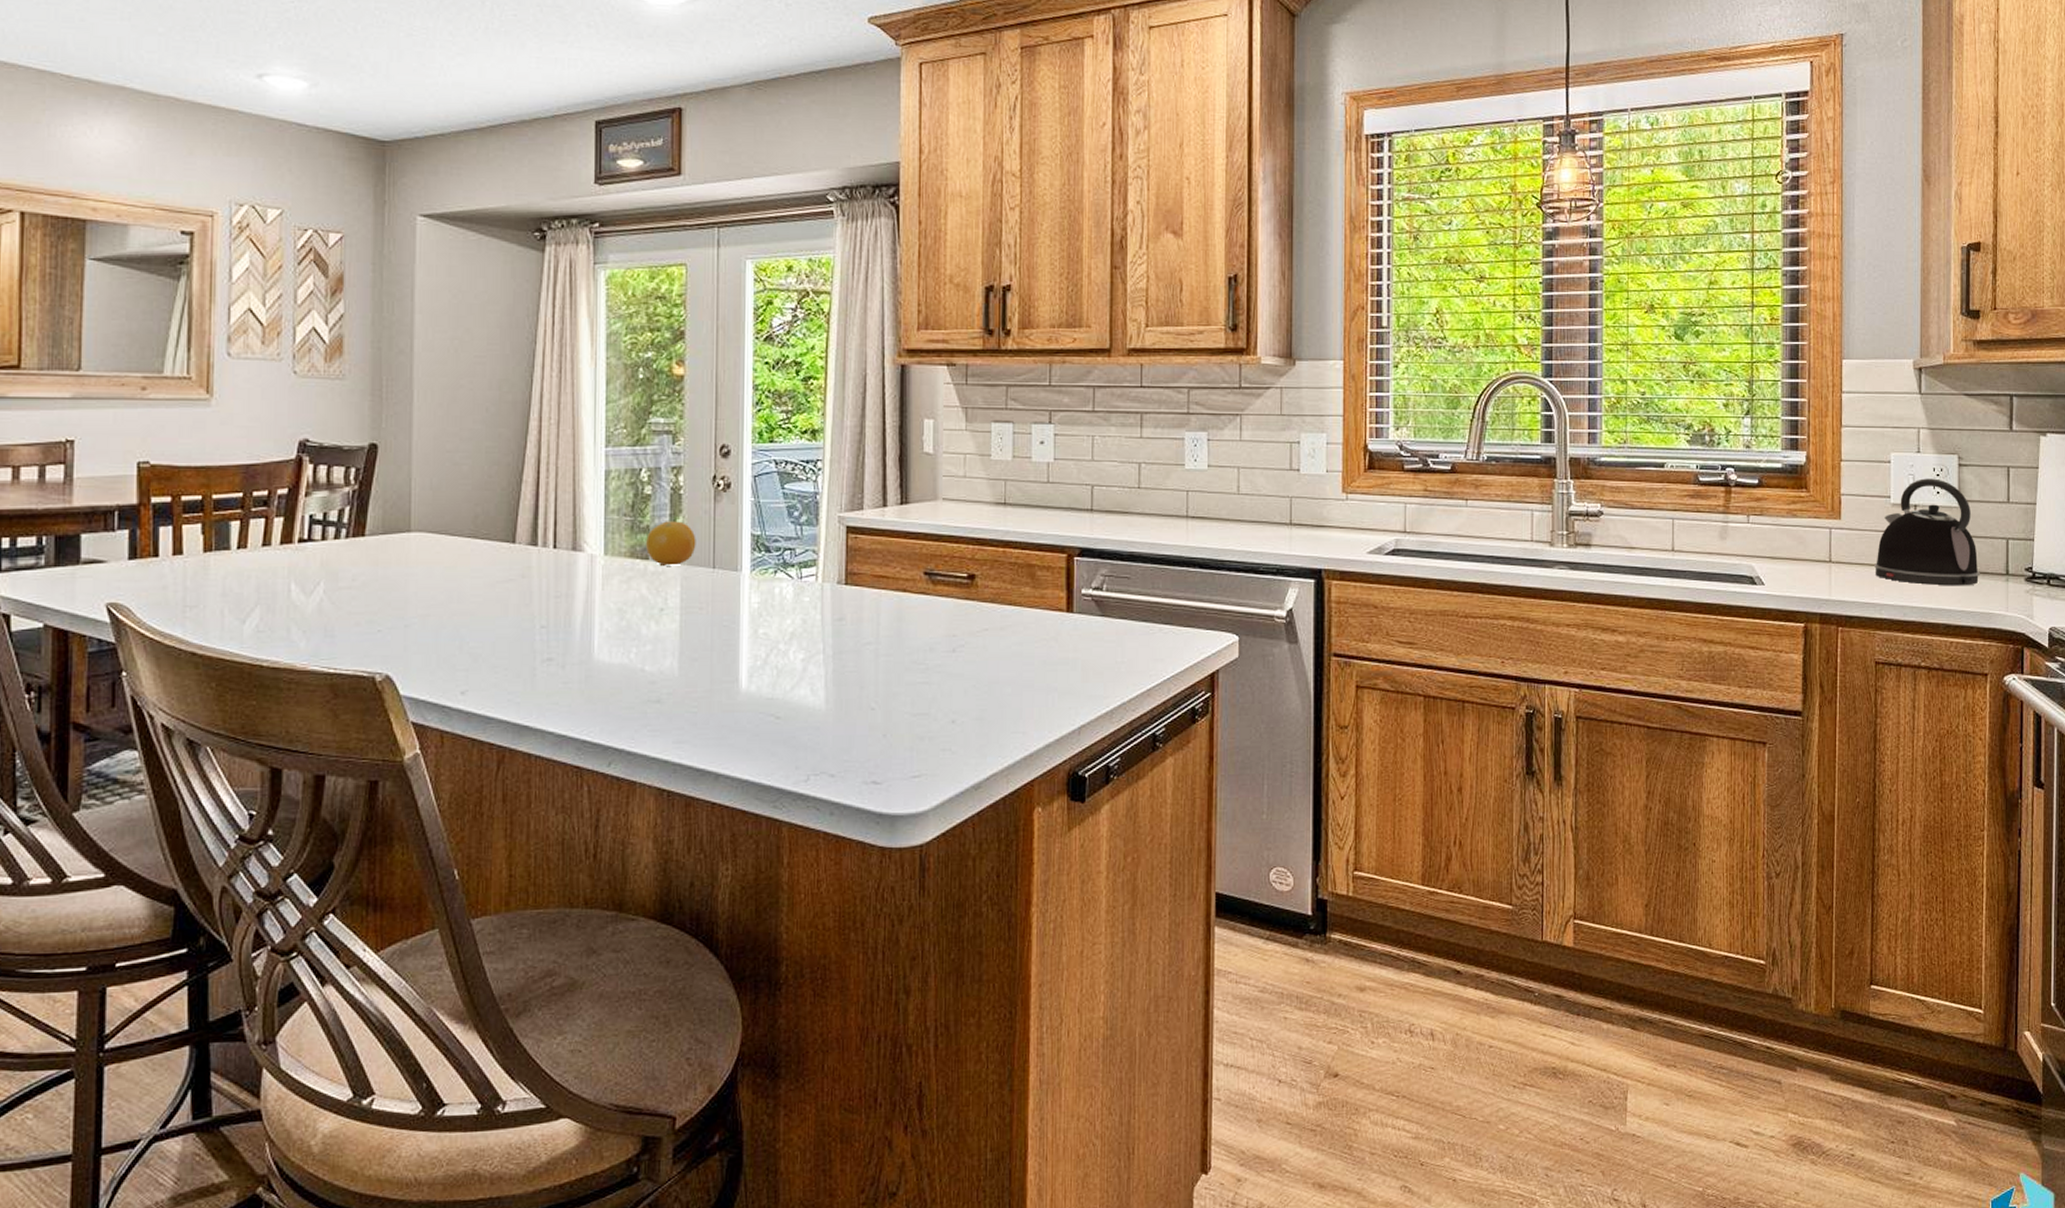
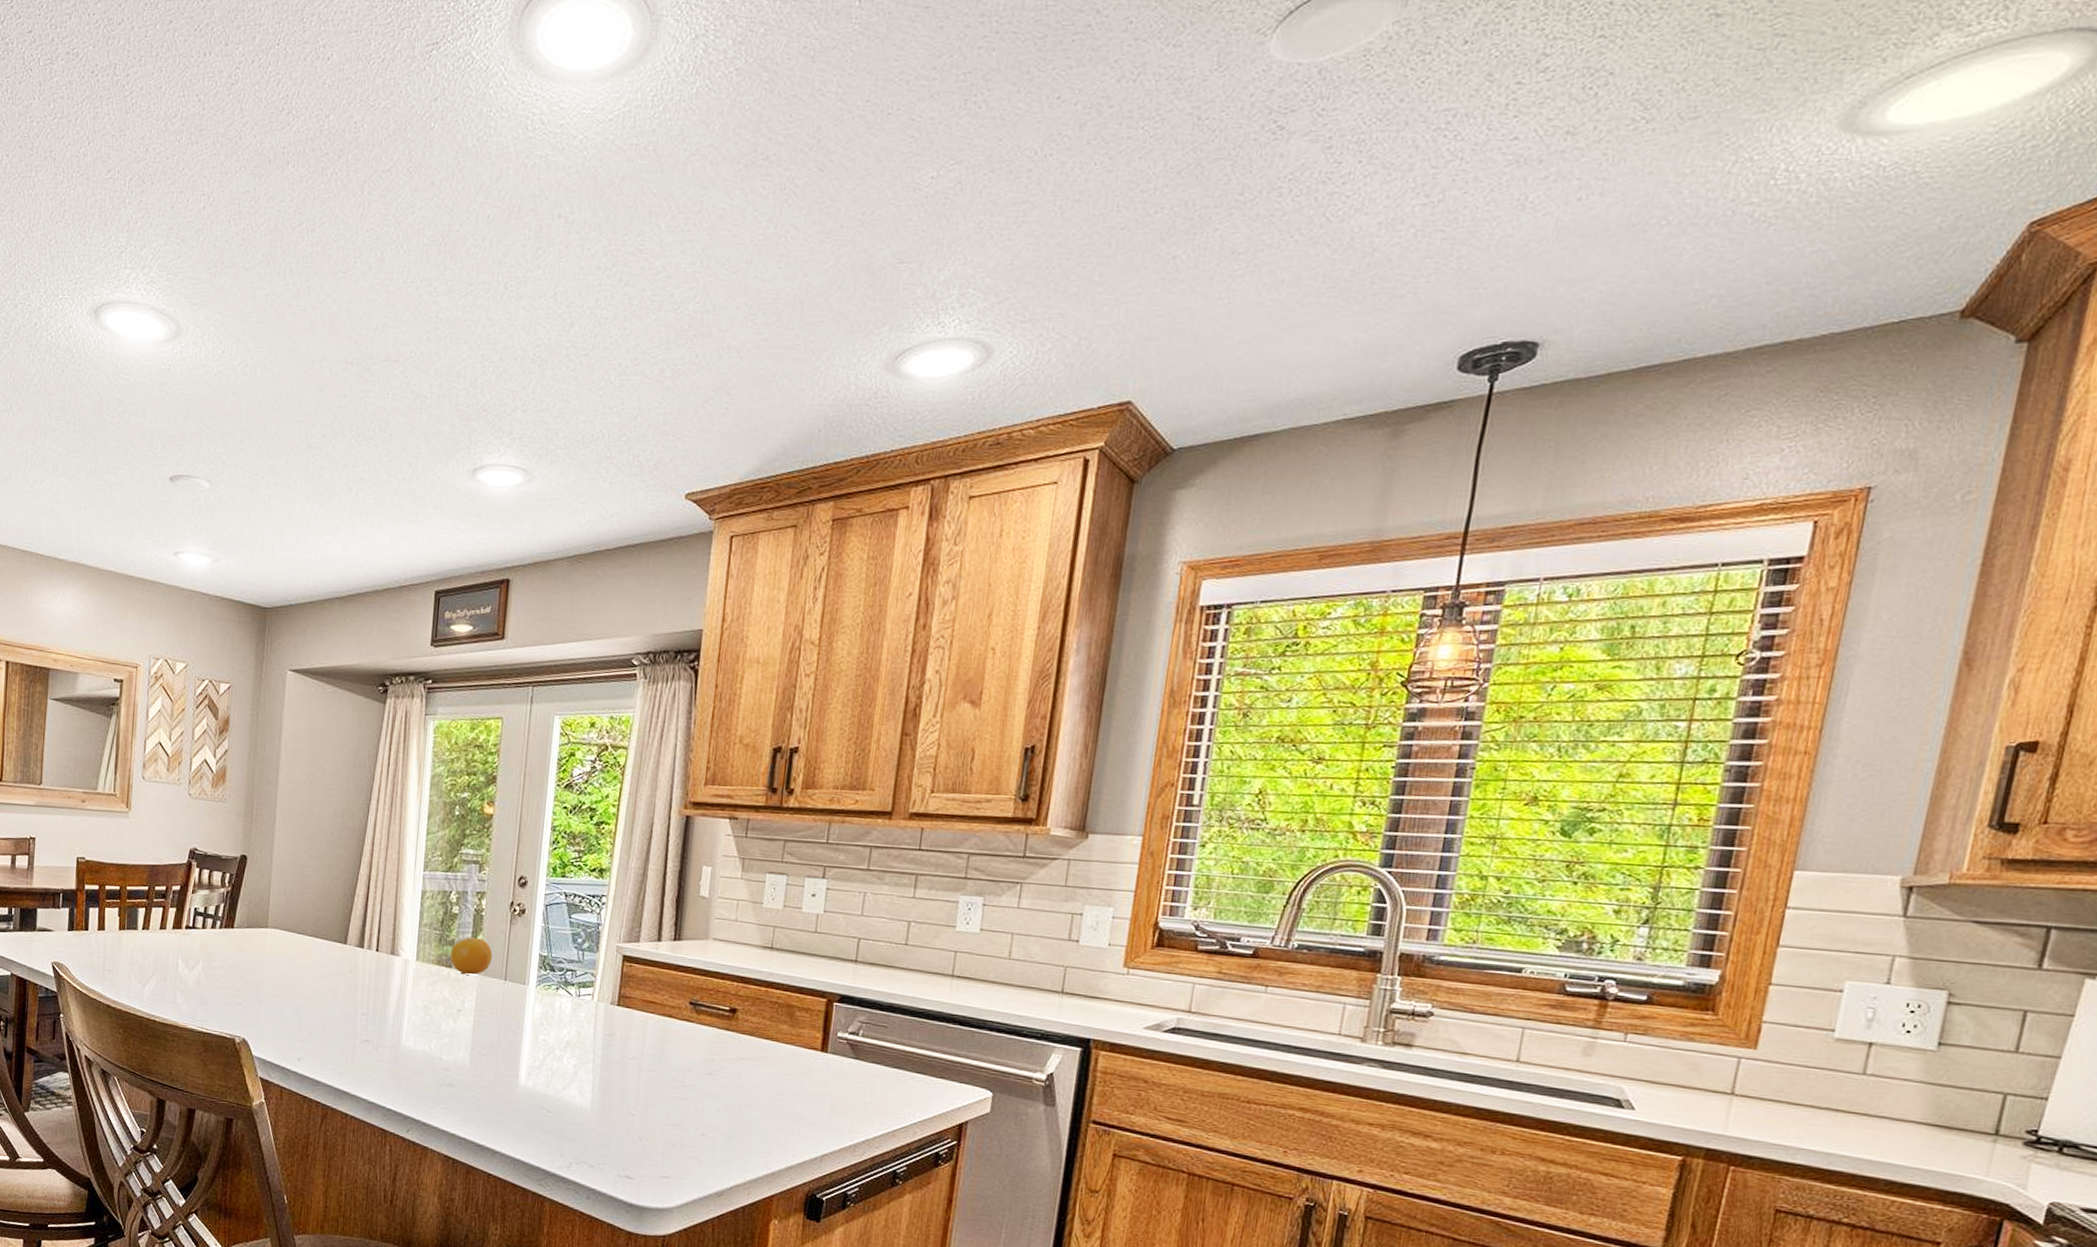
kettle: present [1873,478,1980,586] -> none [1794,1013,1955,1141]

